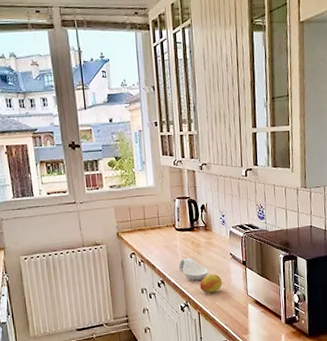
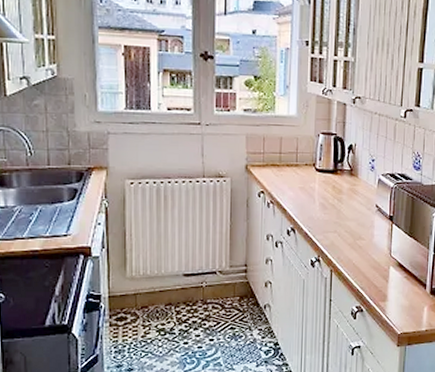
spoon rest: present [178,257,208,281] -> none [313,204,348,233]
fruit: present [199,273,222,293] -> none [336,226,363,248]

